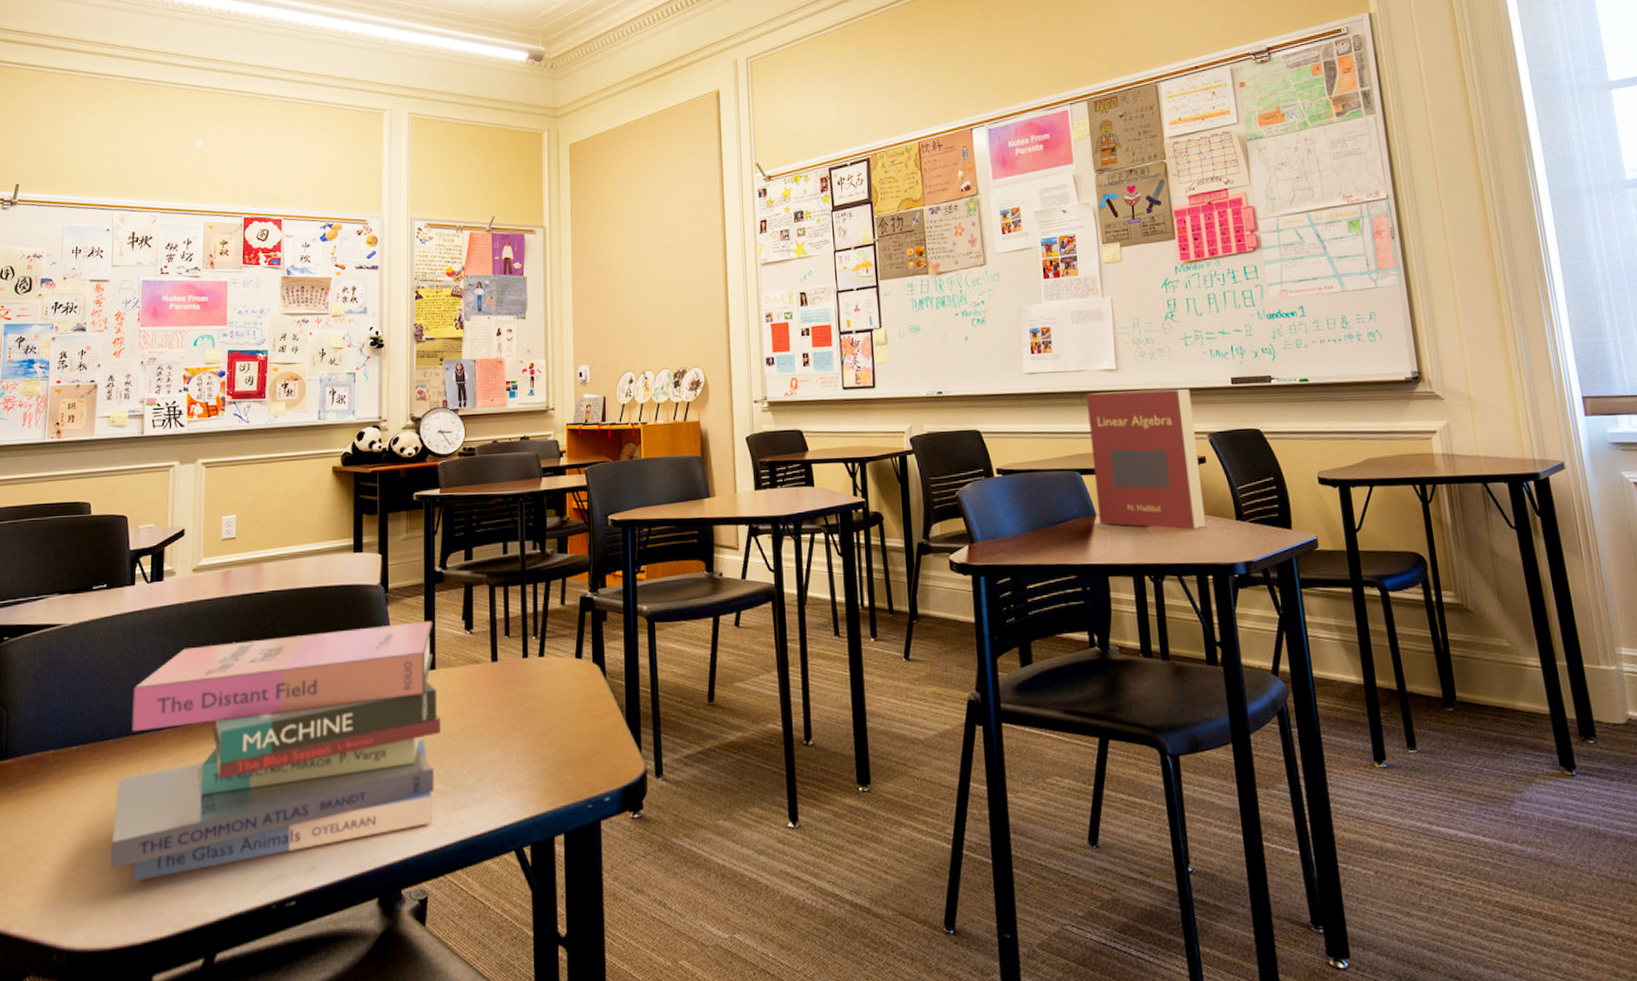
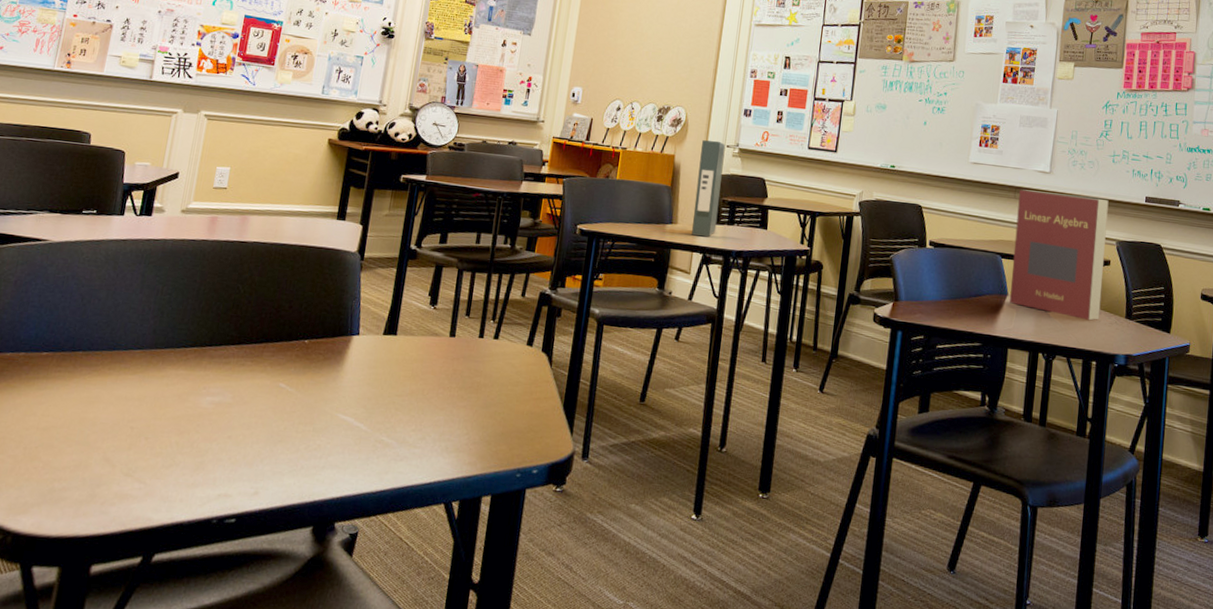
books: present [110,621,442,882] -> none [64,280,402,481]
binder: none [726,397,759,507] -> present [692,140,726,237]

